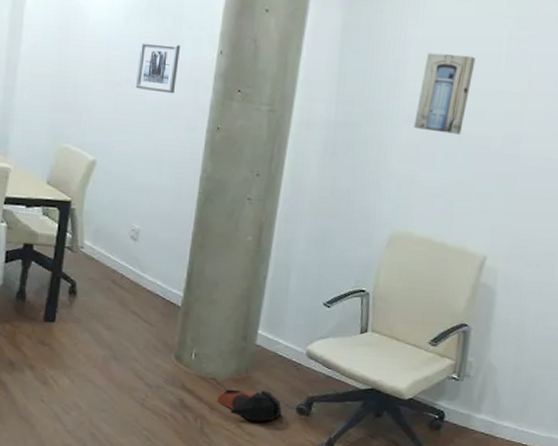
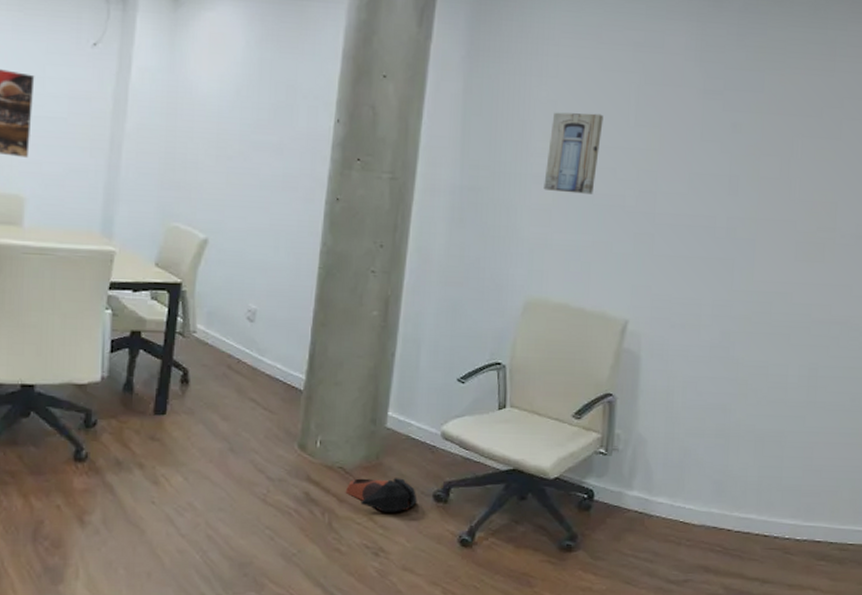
wall art: present [135,41,180,94] -> none [248,113,295,166]

